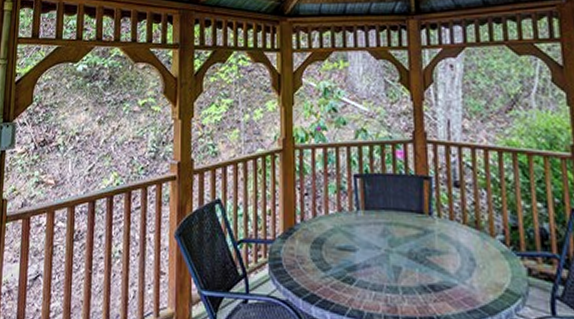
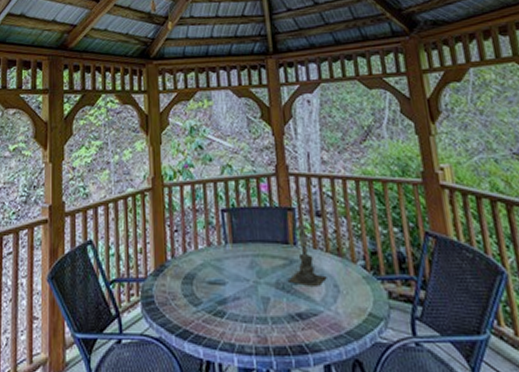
candle holder: none [422,192,463,260] -> present [289,222,327,288]

